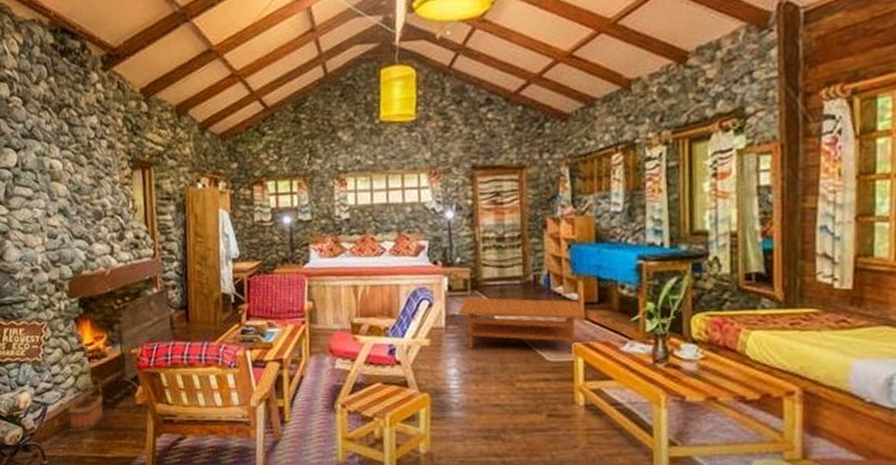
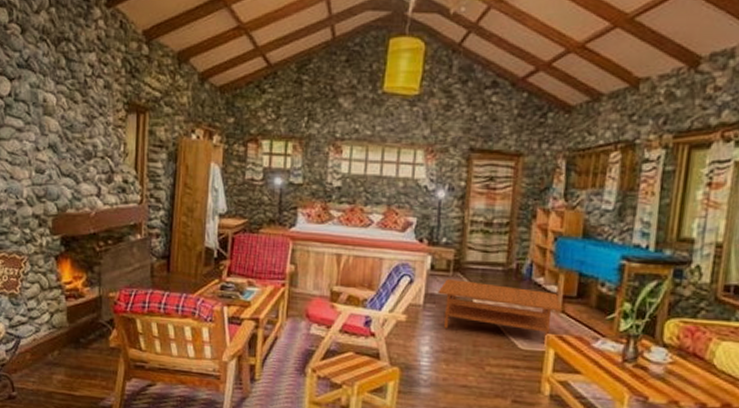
basket: present [67,376,104,432] -> none [41,313,78,369]

